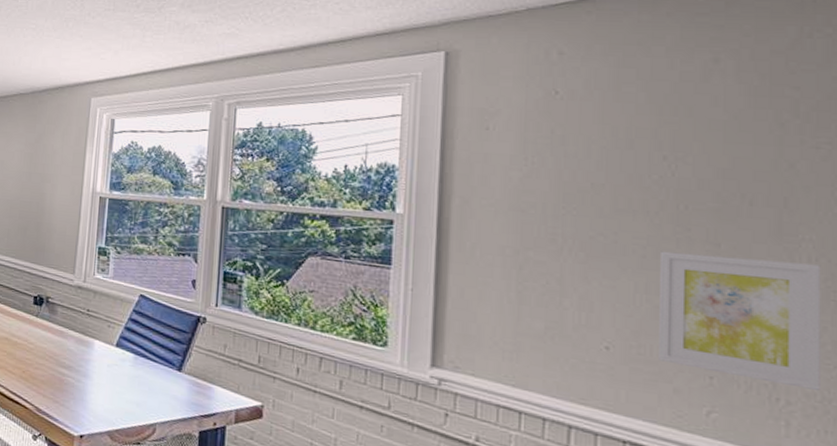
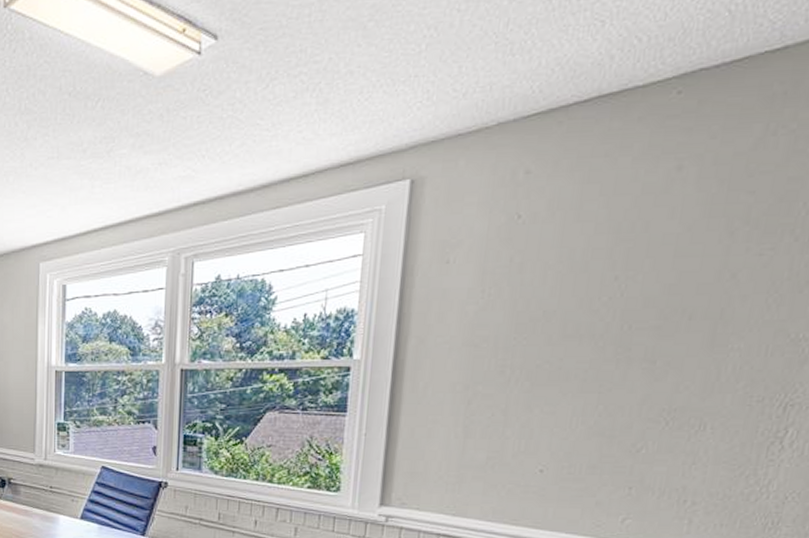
wall art: present [659,251,821,392] -> none [586,373,744,491]

